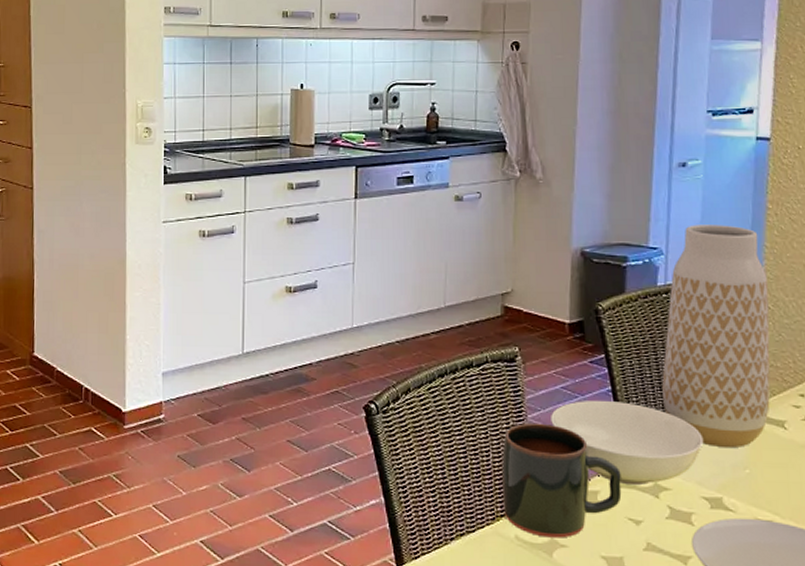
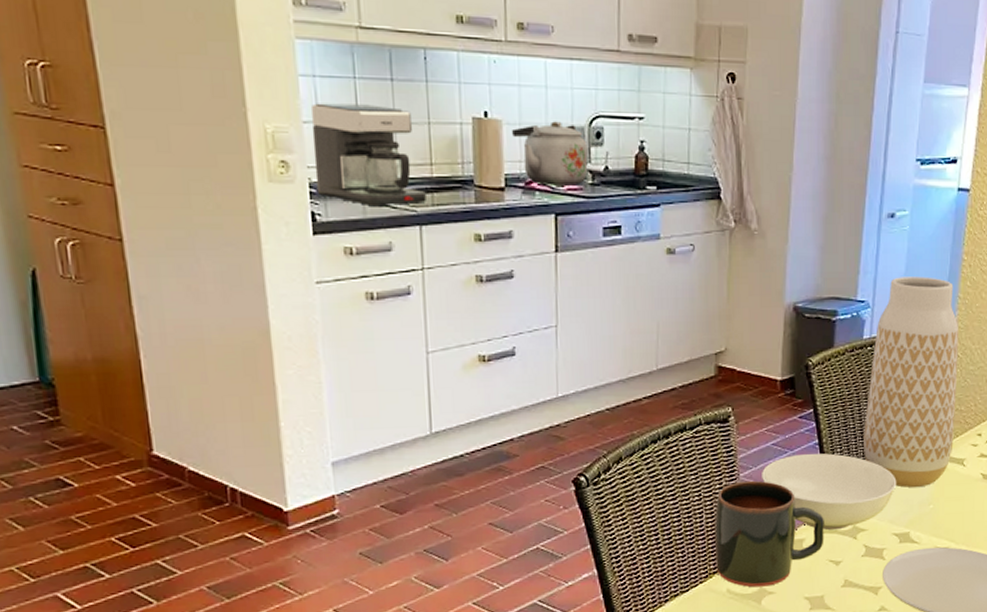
coffee maker: none [169,83,251,162] -> present [311,103,426,207]
kettle: none [323,89,385,142] -> present [512,121,588,186]

